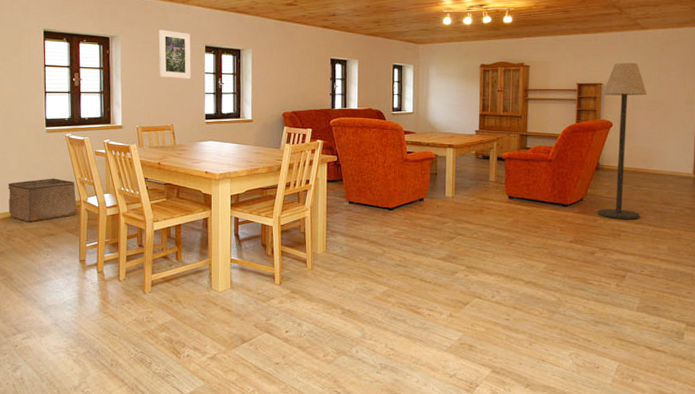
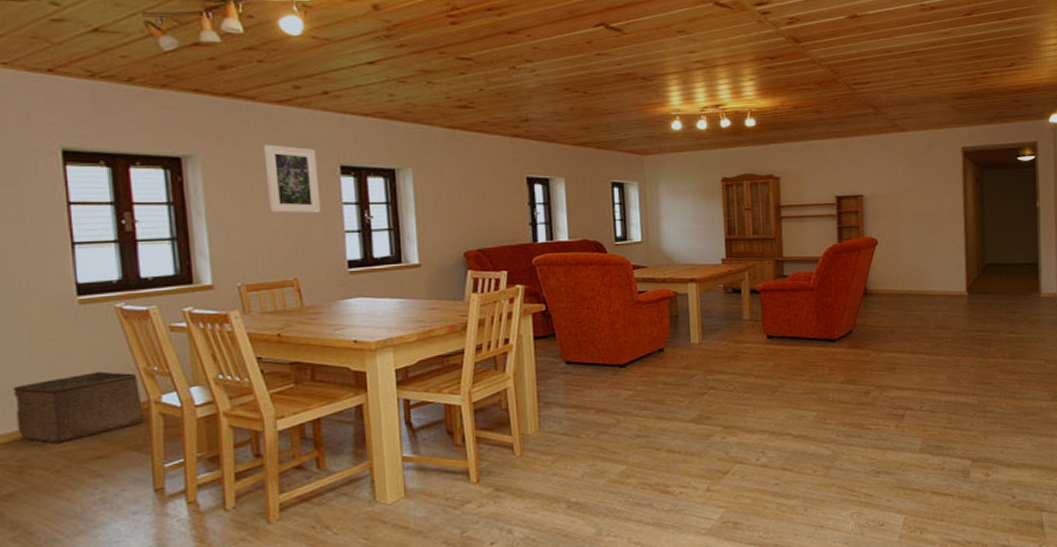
floor lamp: present [597,62,647,219] -> none [864,169,916,351]

